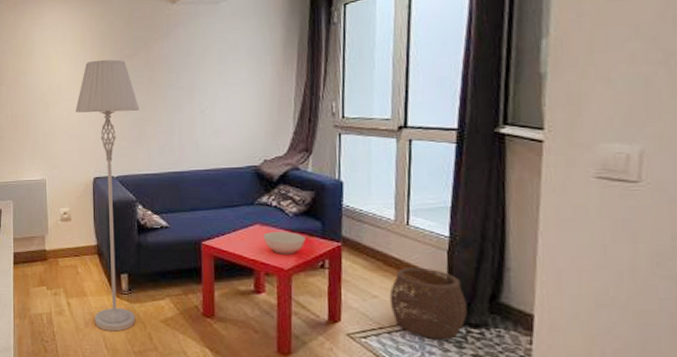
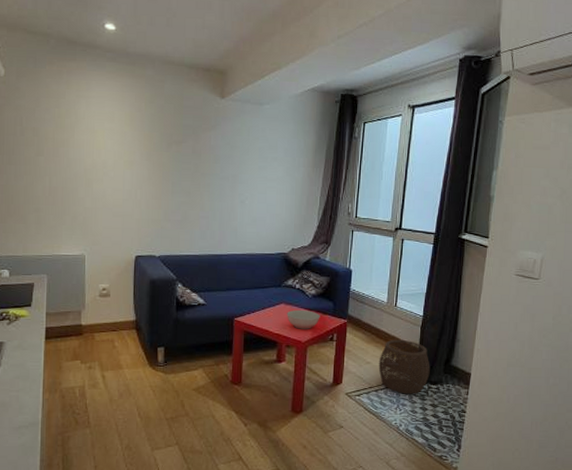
floor lamp: present [76,59,140,332] -> none [120,142,185,401]

